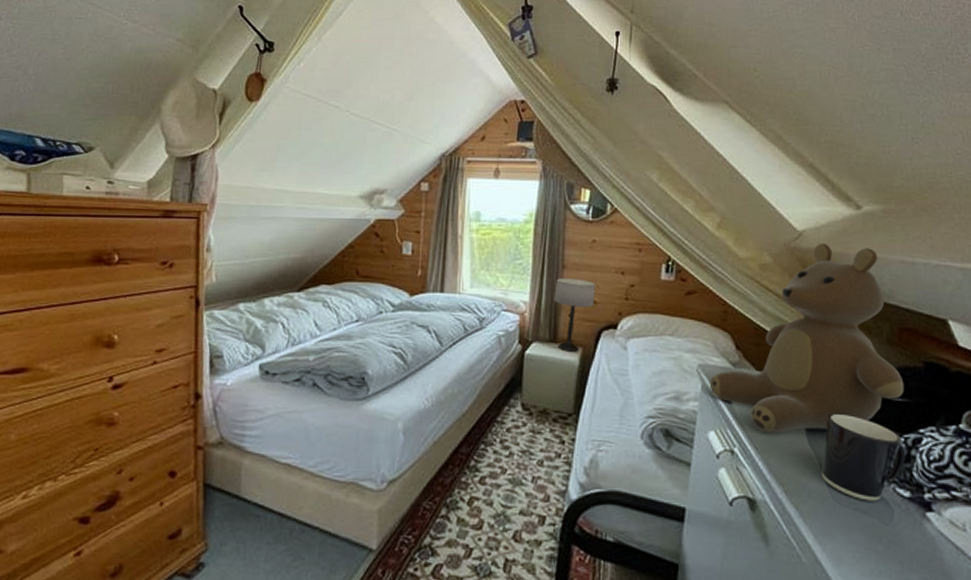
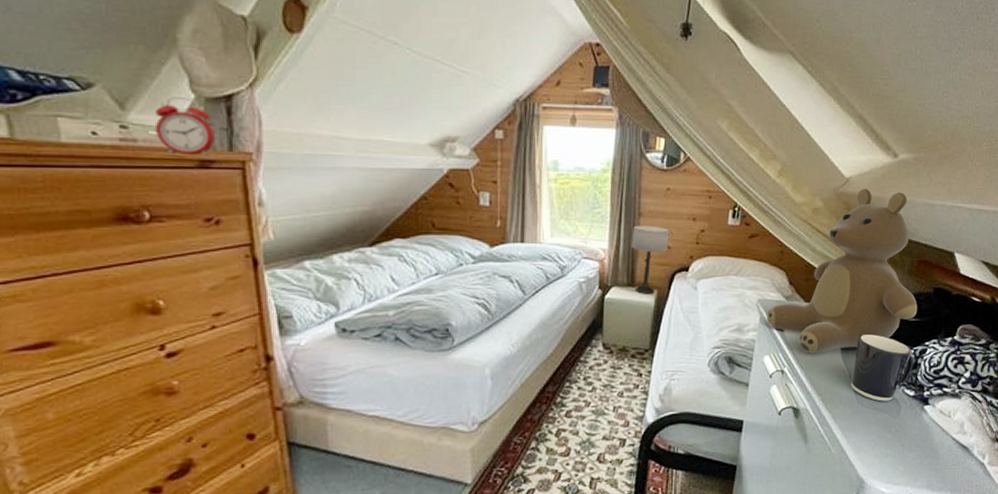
alarm clock: none [134,156,179,207] -> present [156,96,214,156]

